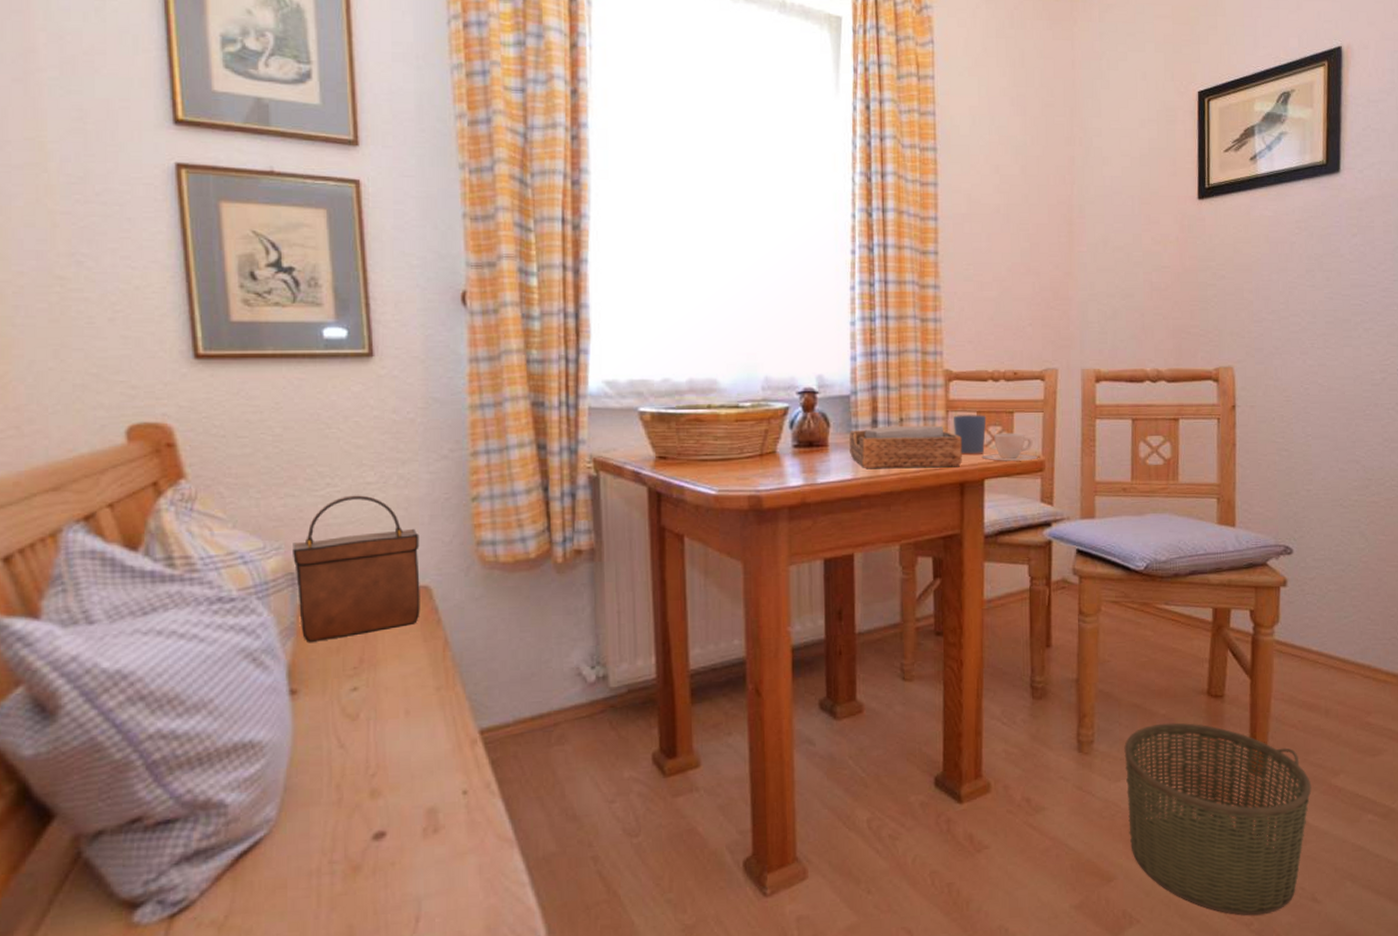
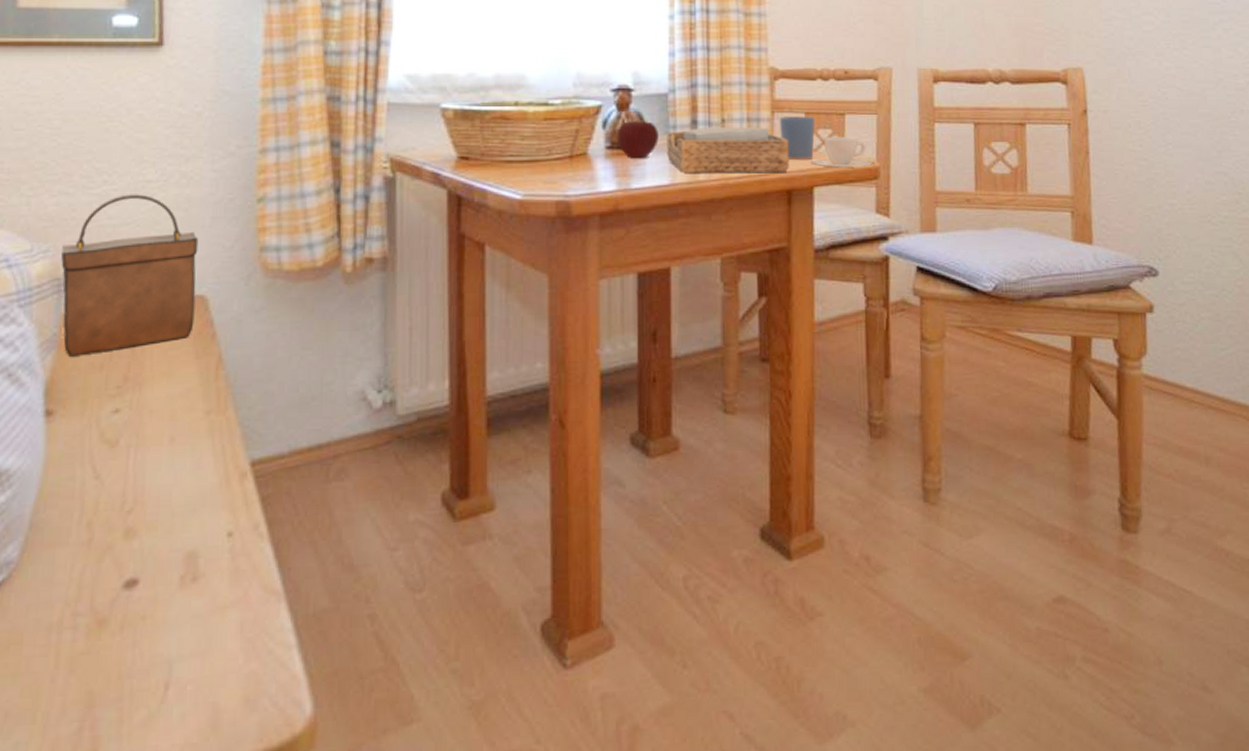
apple: none [803,416,842,455] -> present [616,116,659,158]
basket: present [1124,722,1312,915] -> none [976,469,1195,706]

